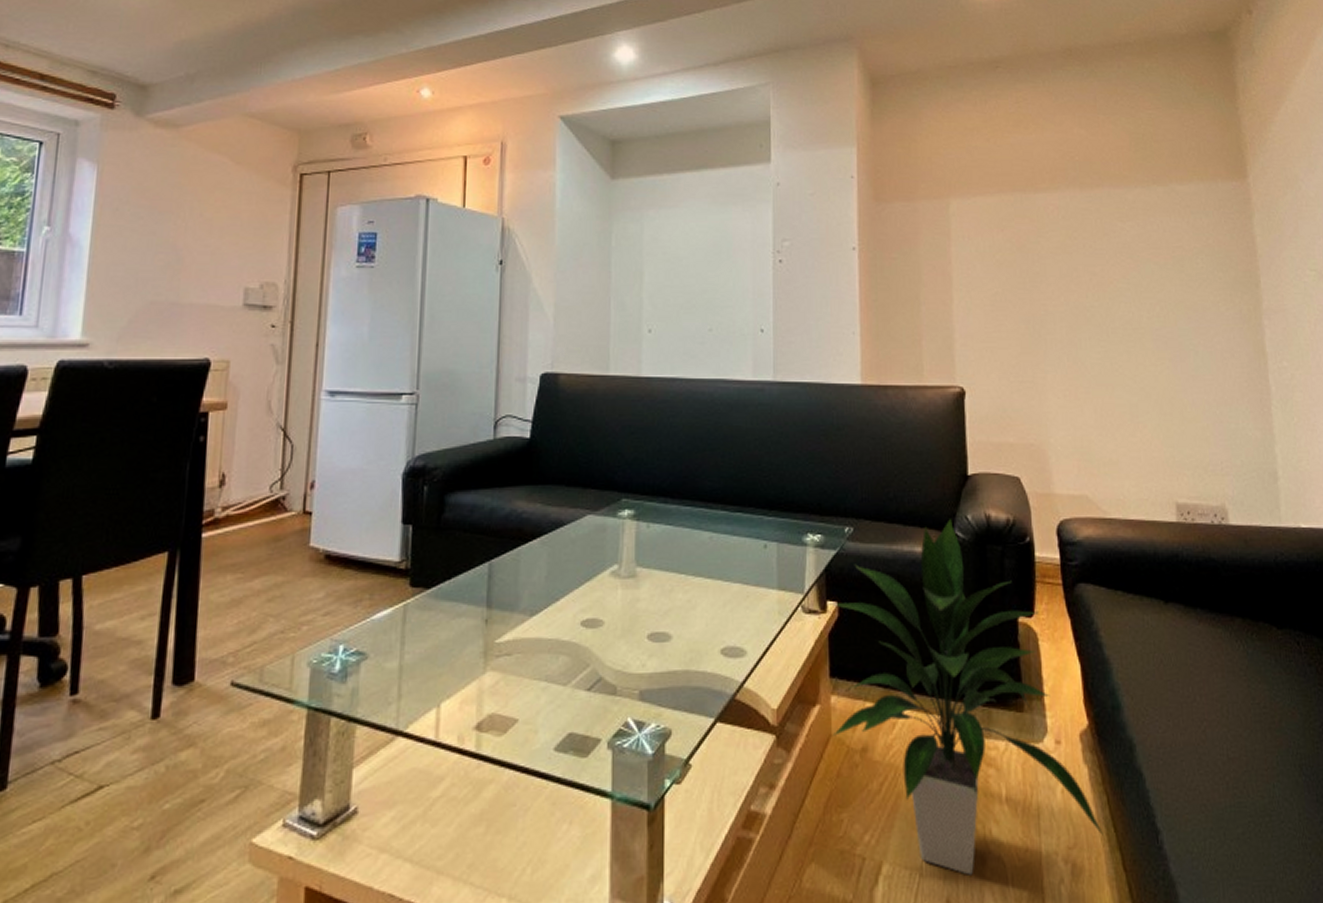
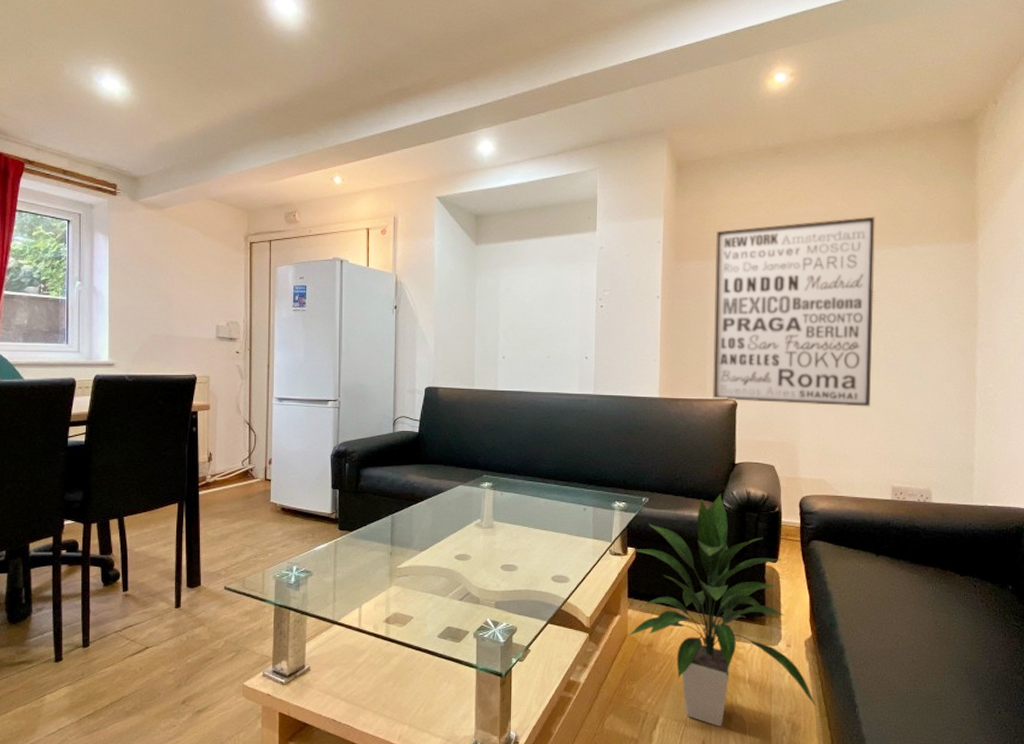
wall art: none [925,147,1137,394] -> present [713,216,875,407]

